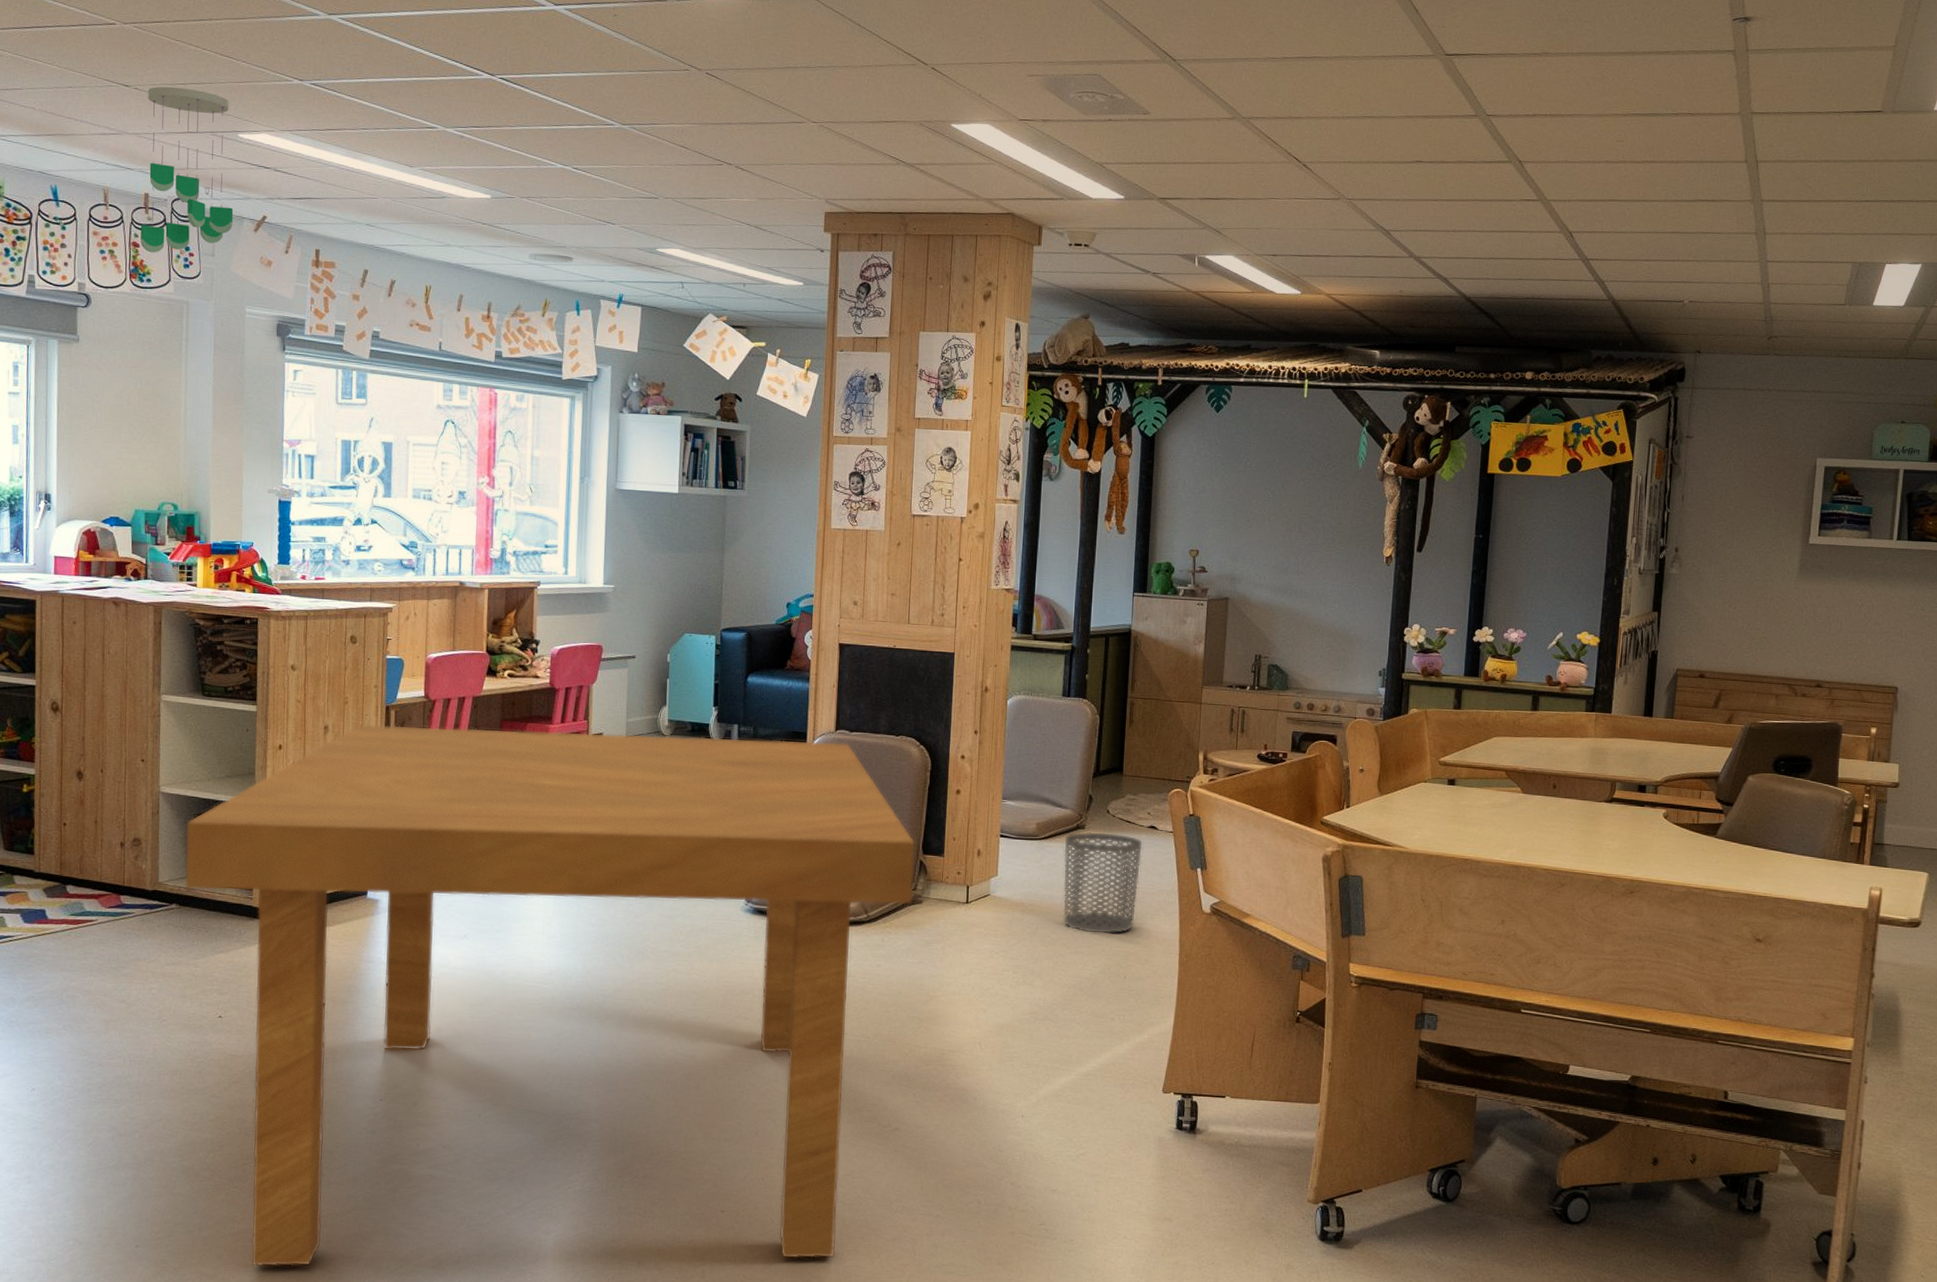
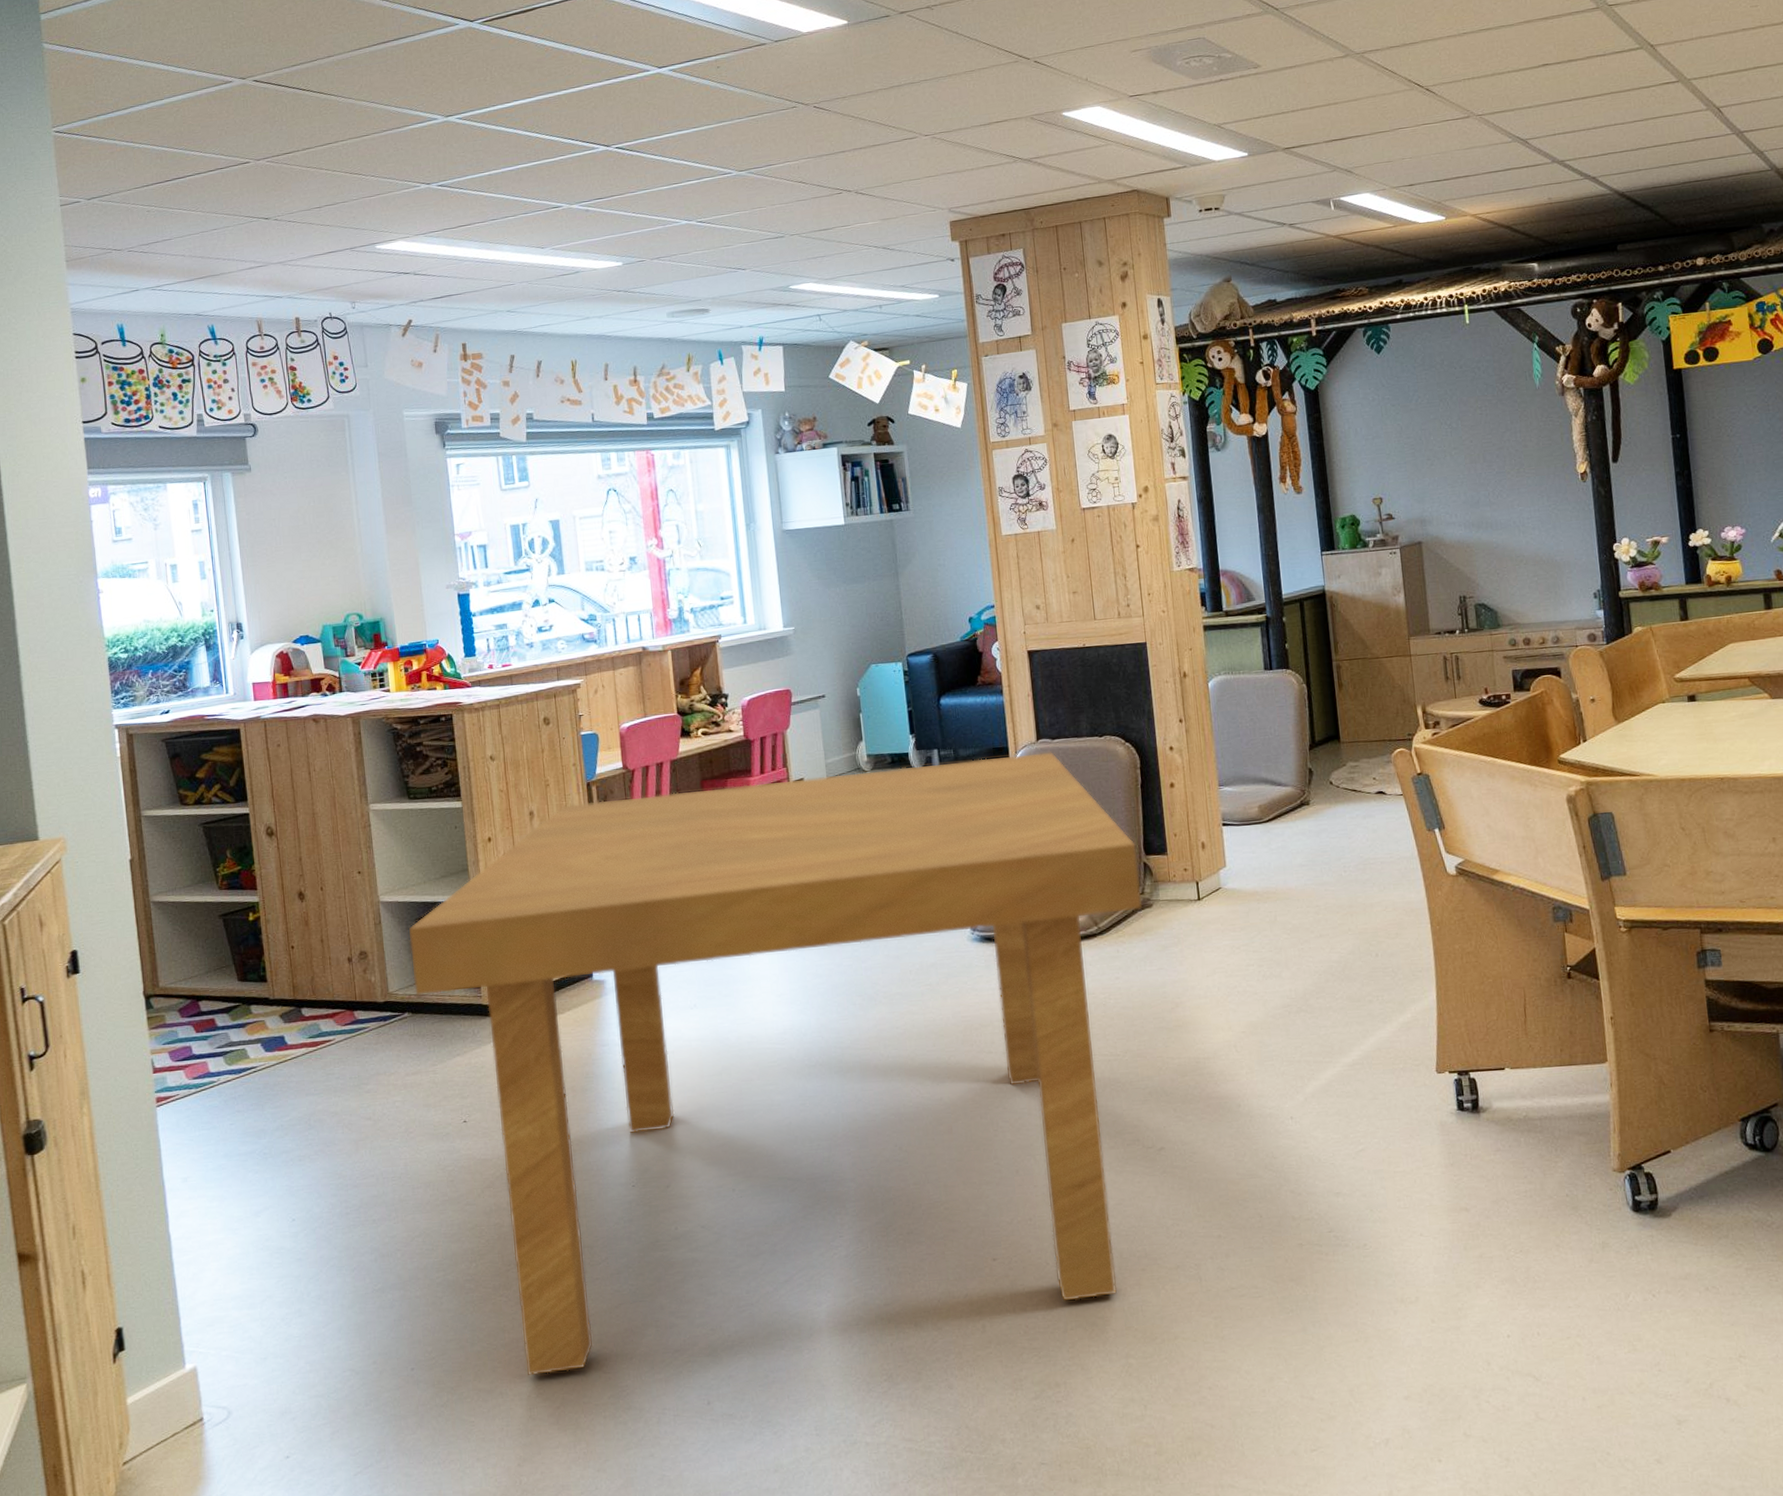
ceiling mobile: present [140,86,234,253] -> none [286,210,382,374]
waste bin: present [1063,832,1143,934] -> none [1291,805,1378,913]

